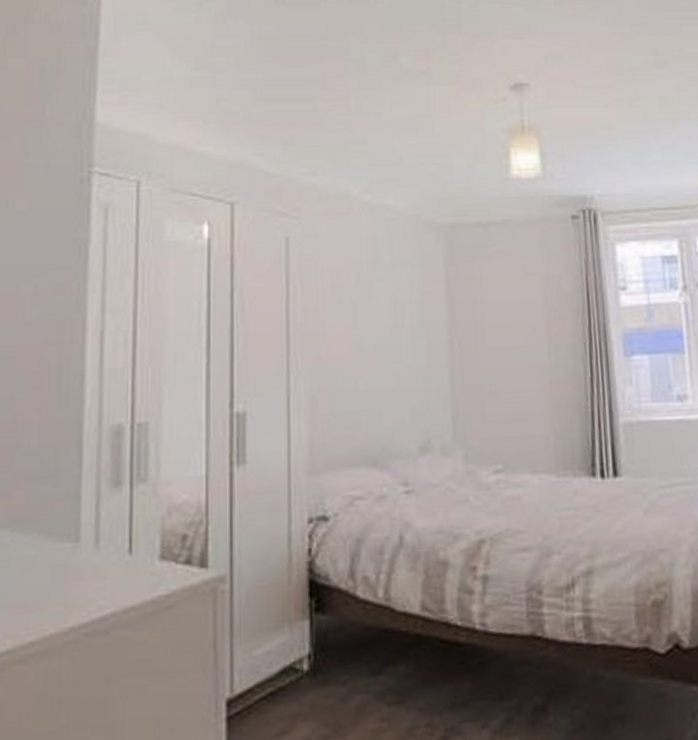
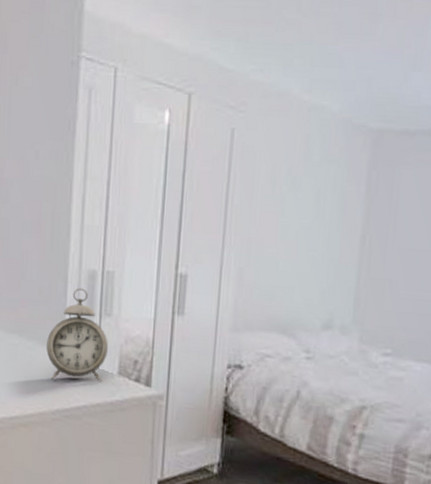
alarm clock: none [53,450,145,585] -> present [46,288,109,382]

